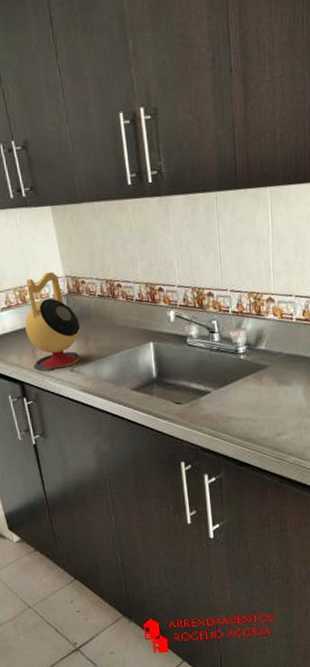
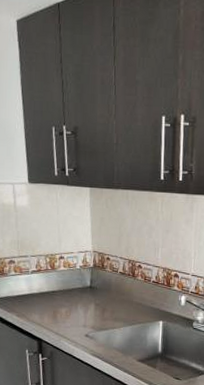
kettle: present [25,271,80,372] -> none [50,245,100,334]

